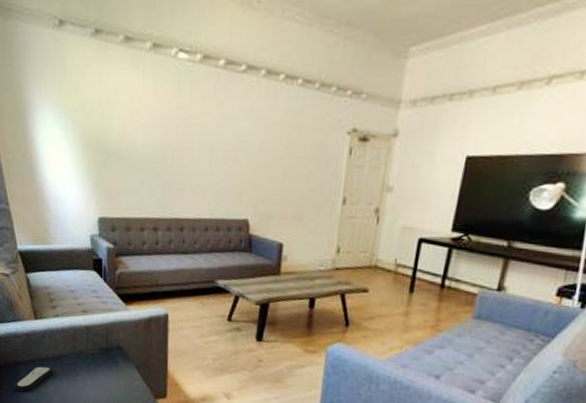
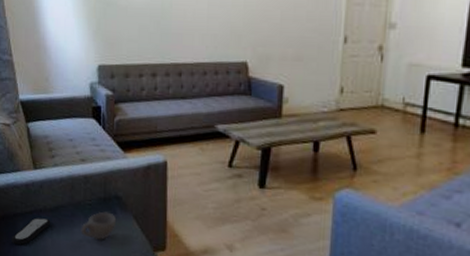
cup: none [83,361,119,389] -> present [81,211,117,241]

